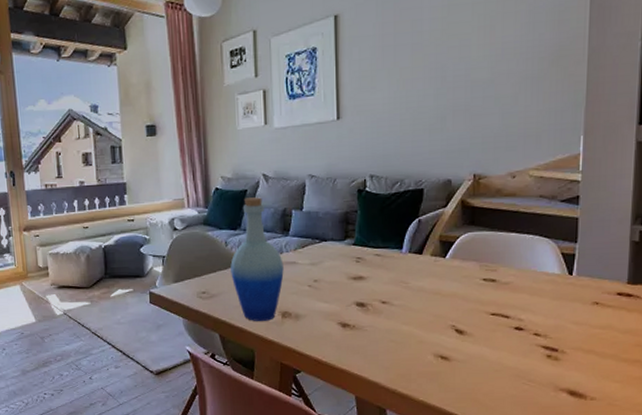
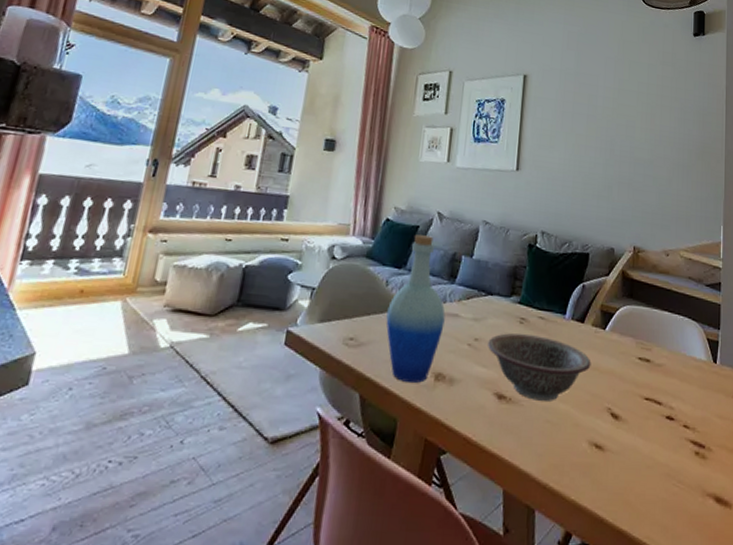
decorative bowl: none [327,270,432,325] -> present [488,333,591,401]

